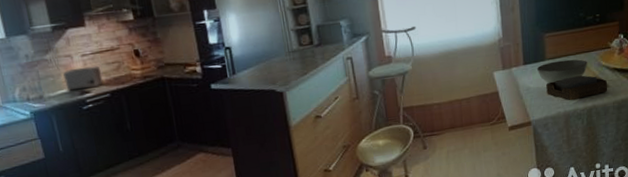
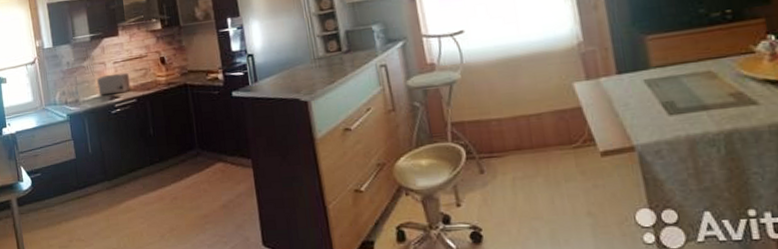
bowl: present [536,59,587,83] -> none [637,67,719,98]
napkin holder: present [546,75,608,101] -> none [654,88,757,122]

